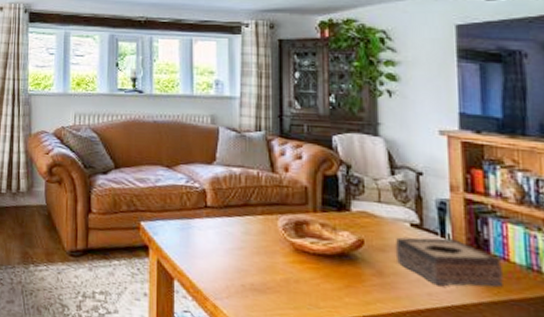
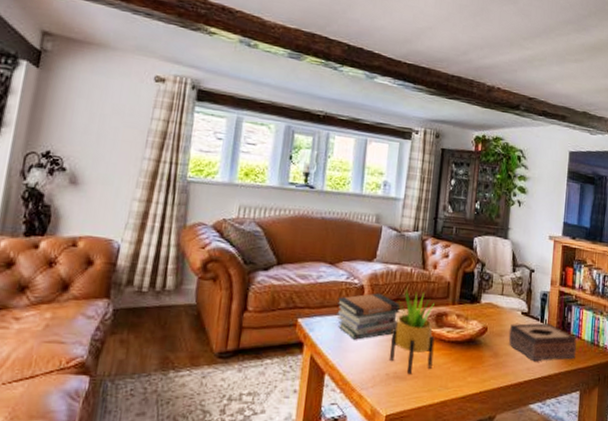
book stack: none [178,197,250,247] -> present [336,292,400,340]
potted plant: none [242,192,296,288] -> present [390,288,435,375]

